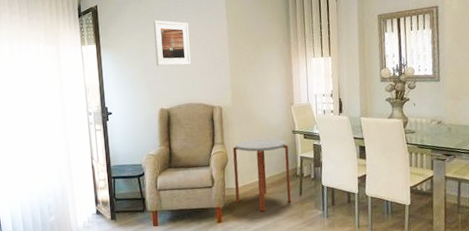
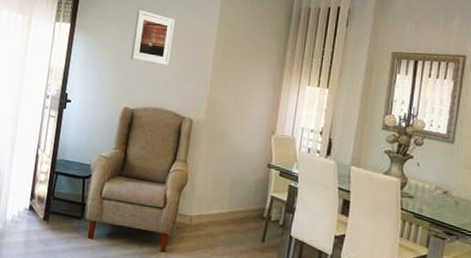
side table: present [232,138,291,212] -> none [186,163,259,251]

